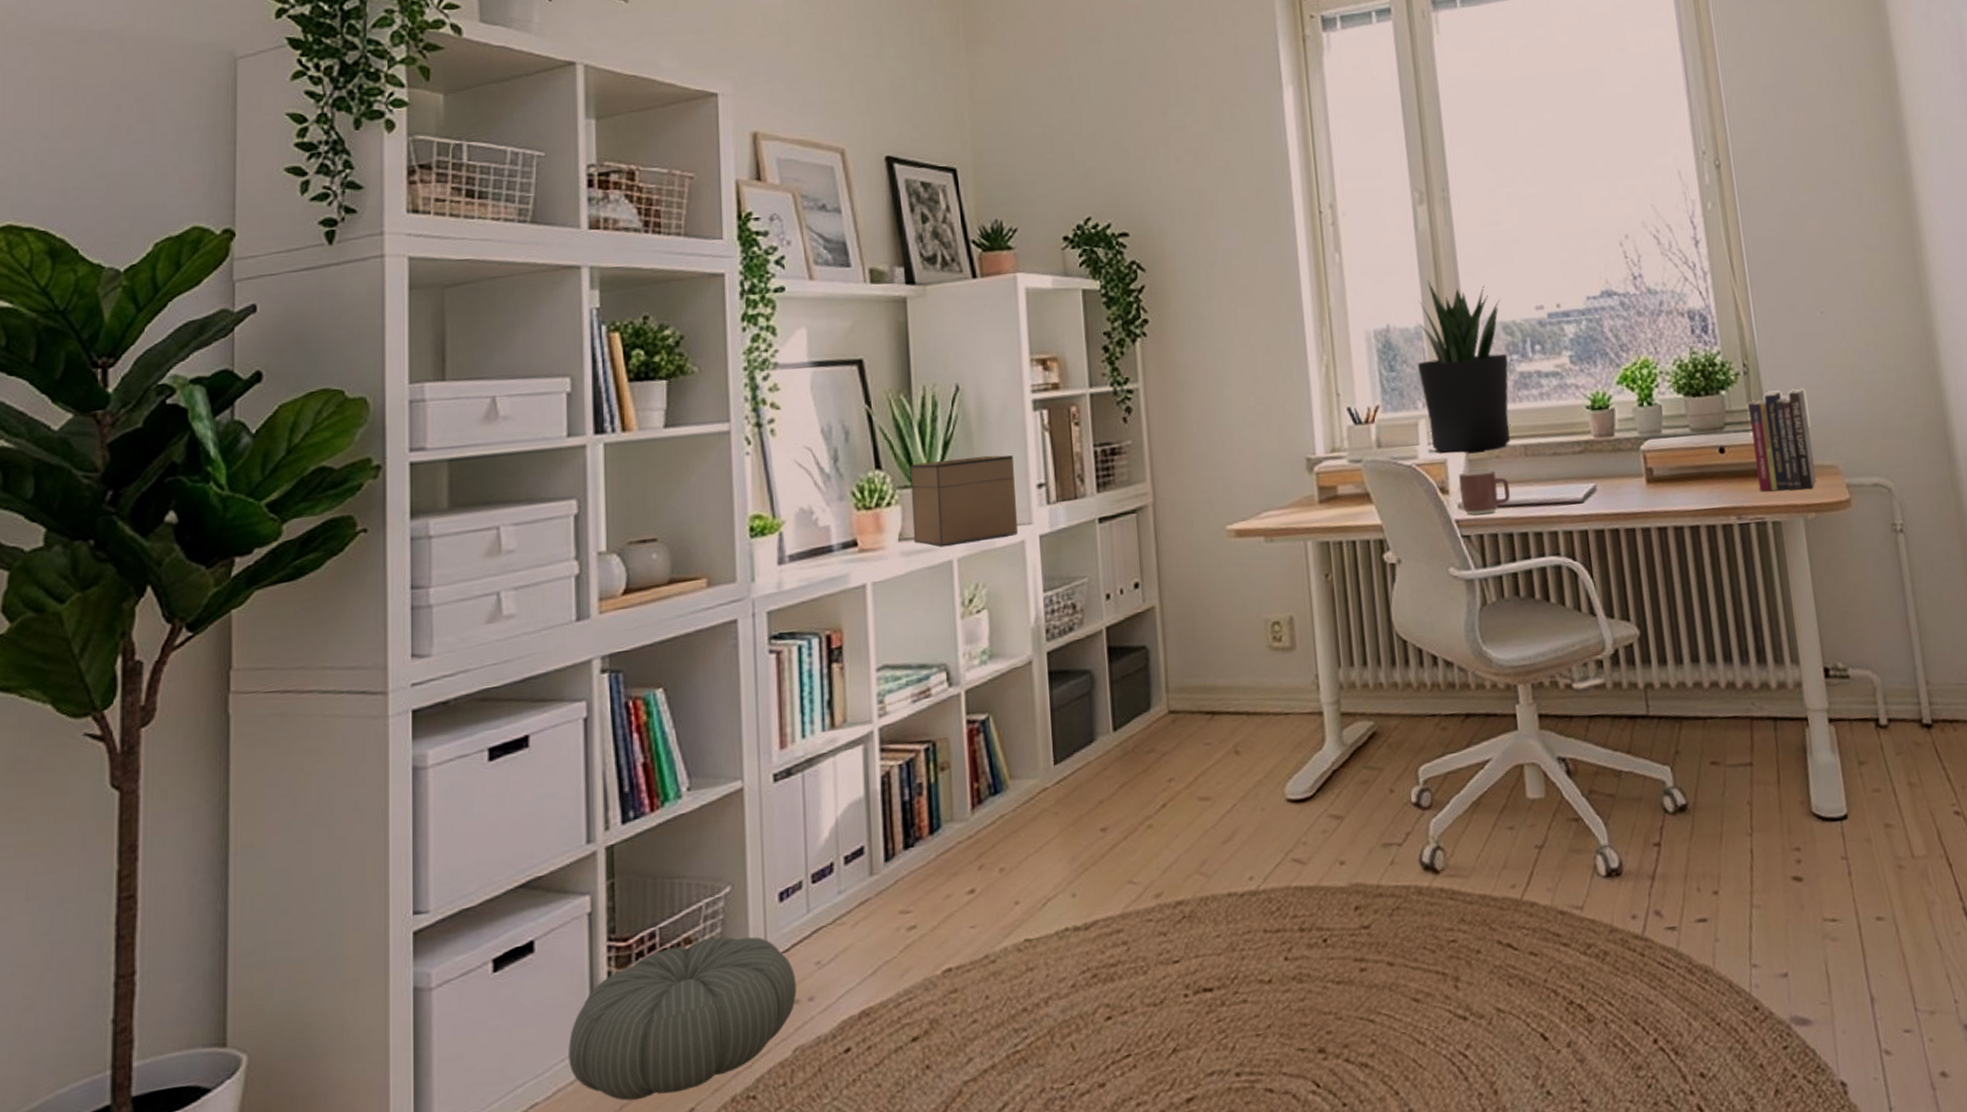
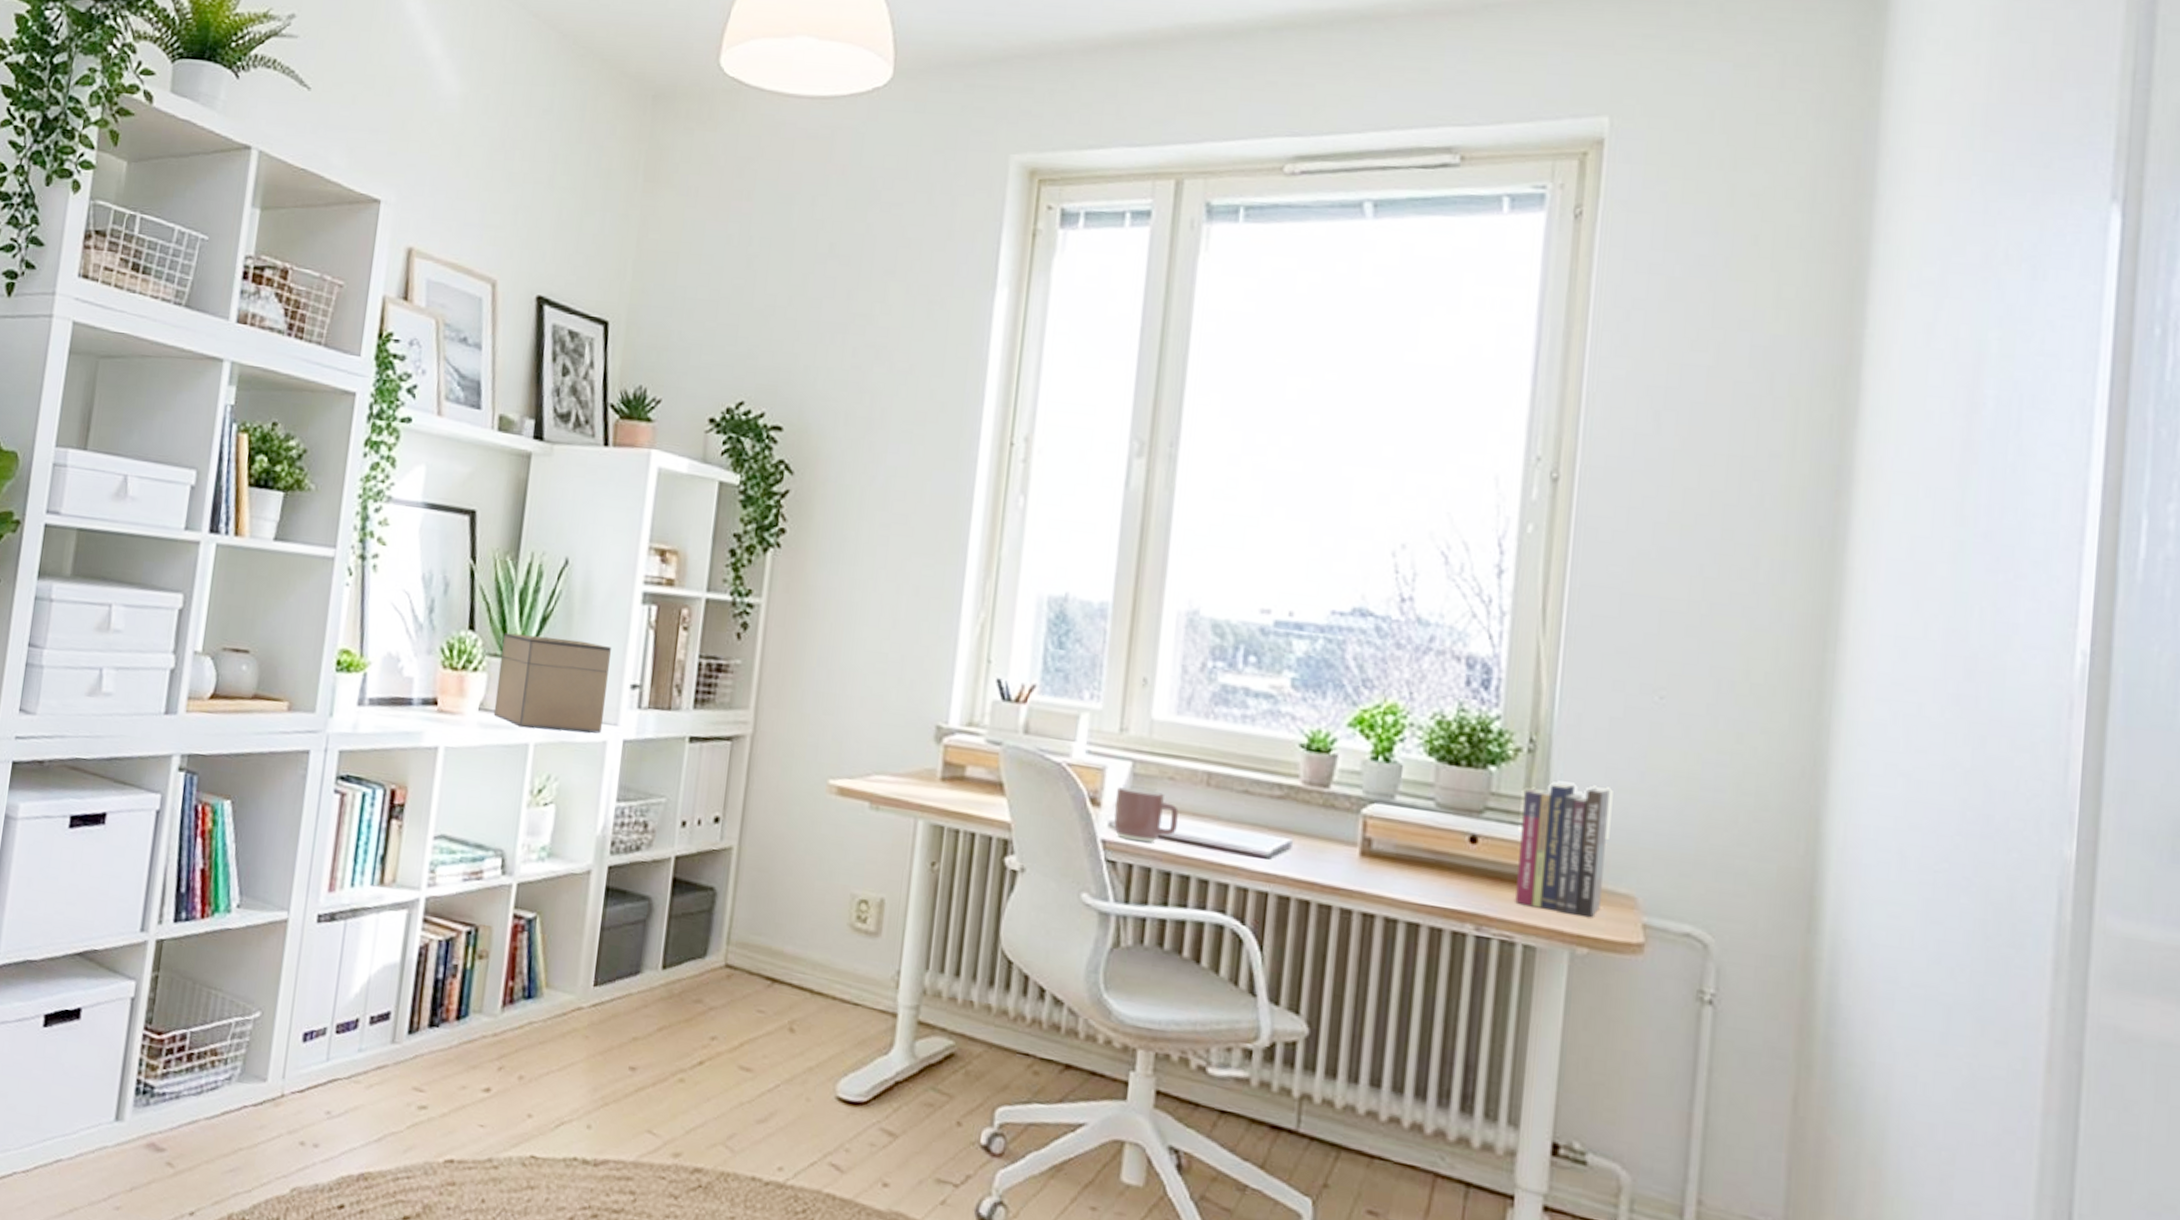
pouf: present [568,936,797,1101] -> none [93,1053,306,1194]
planter: present [1417,279,1510,453] -> none [1092,549,1216,769]

